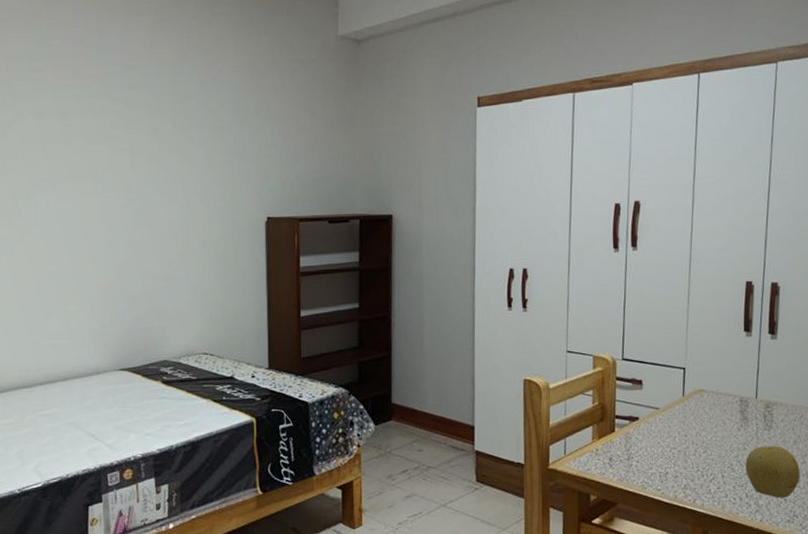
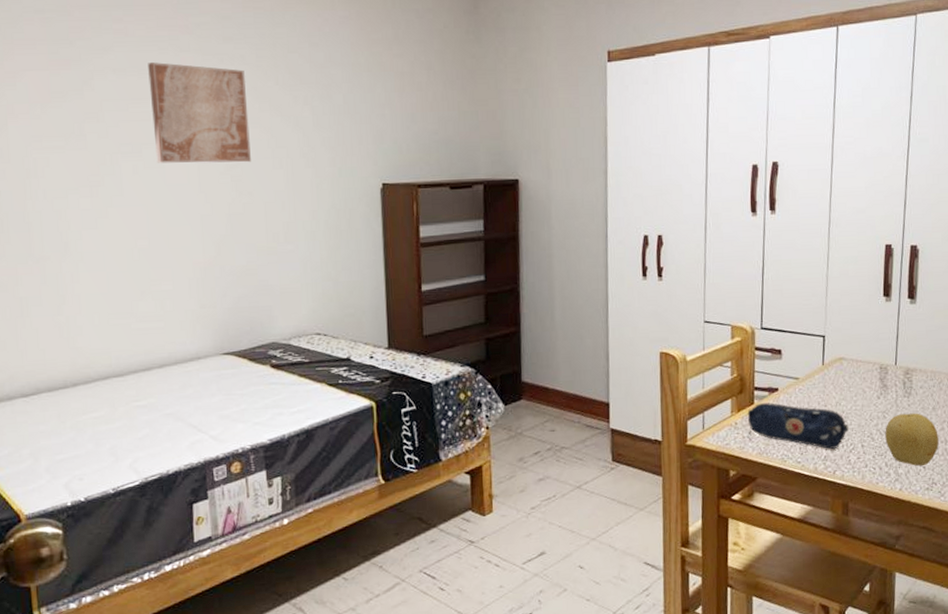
wall art: none [63,107,150,197] -> present [148,62,251,164]
pencil case: none [608,431,709,478] -> present [747,403,849,449]

